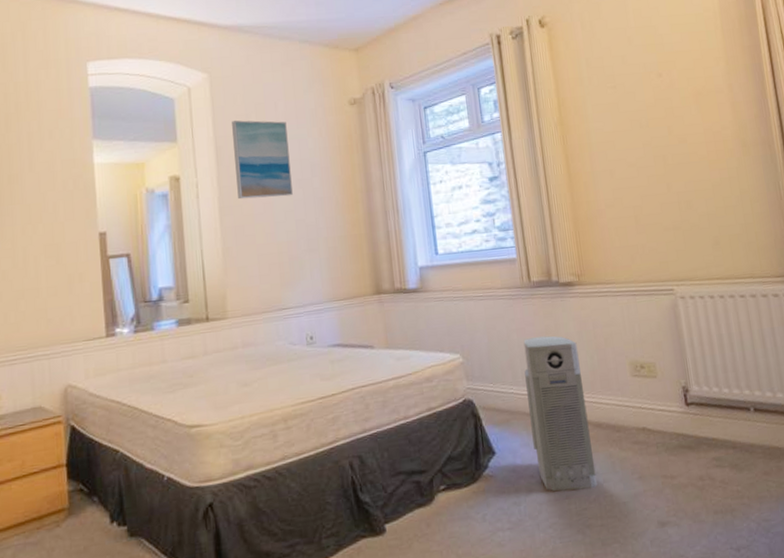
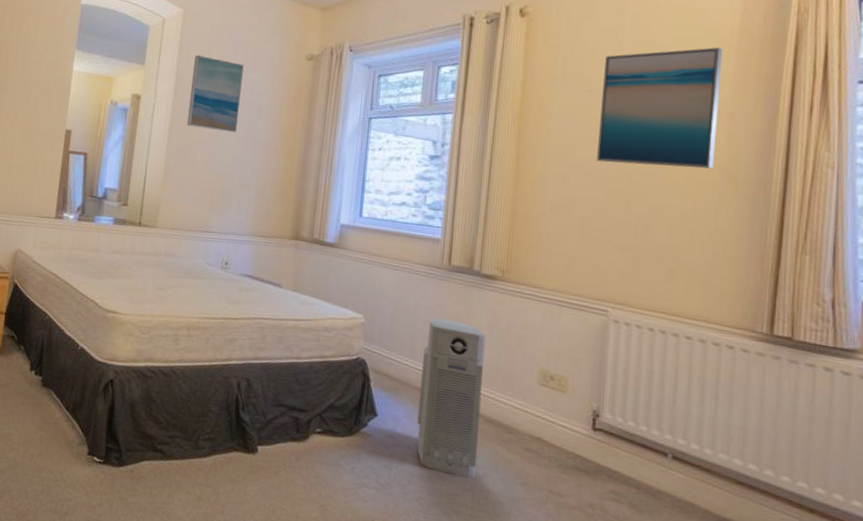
wall art: none [620,28,727,152] -> present [597,47,723,169]

